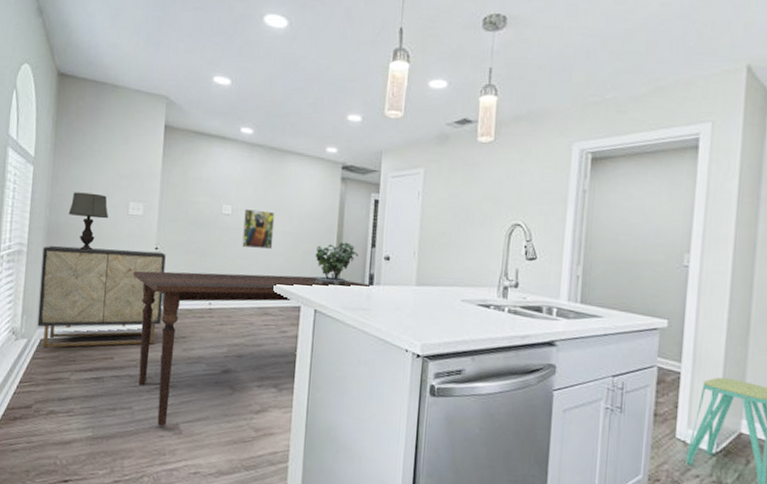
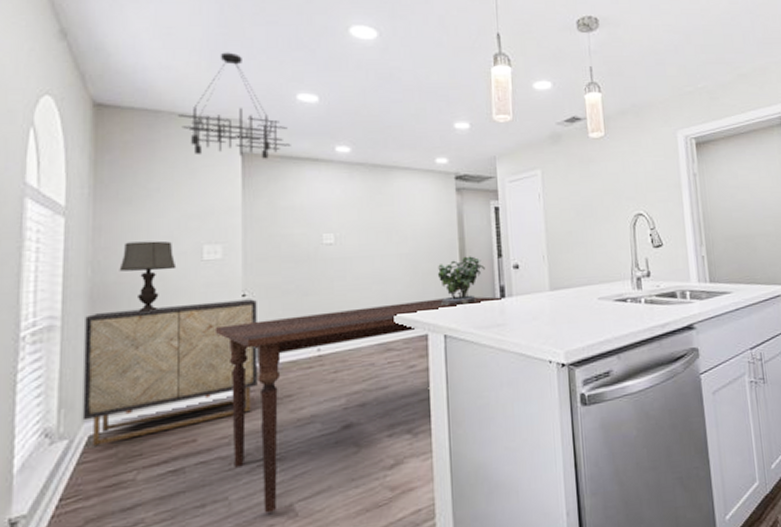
chandelier: none [119,34,205,133] -> present [178,52,291,159]
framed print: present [242,209,275,249] -> none [350,234,388,278]

